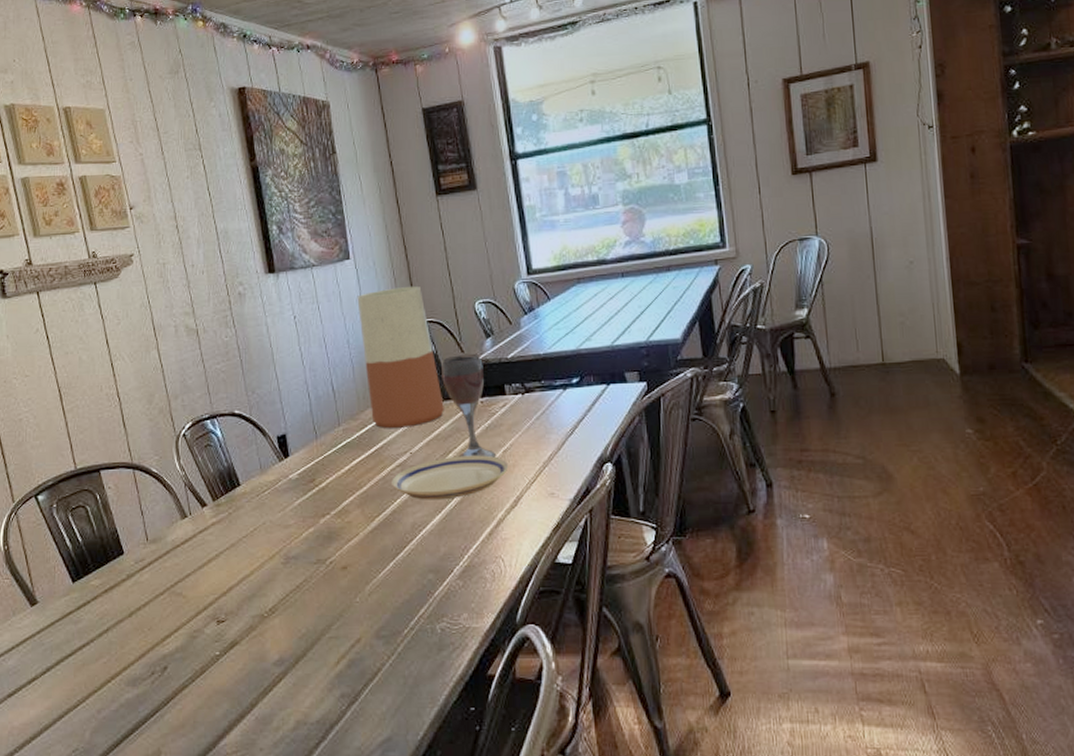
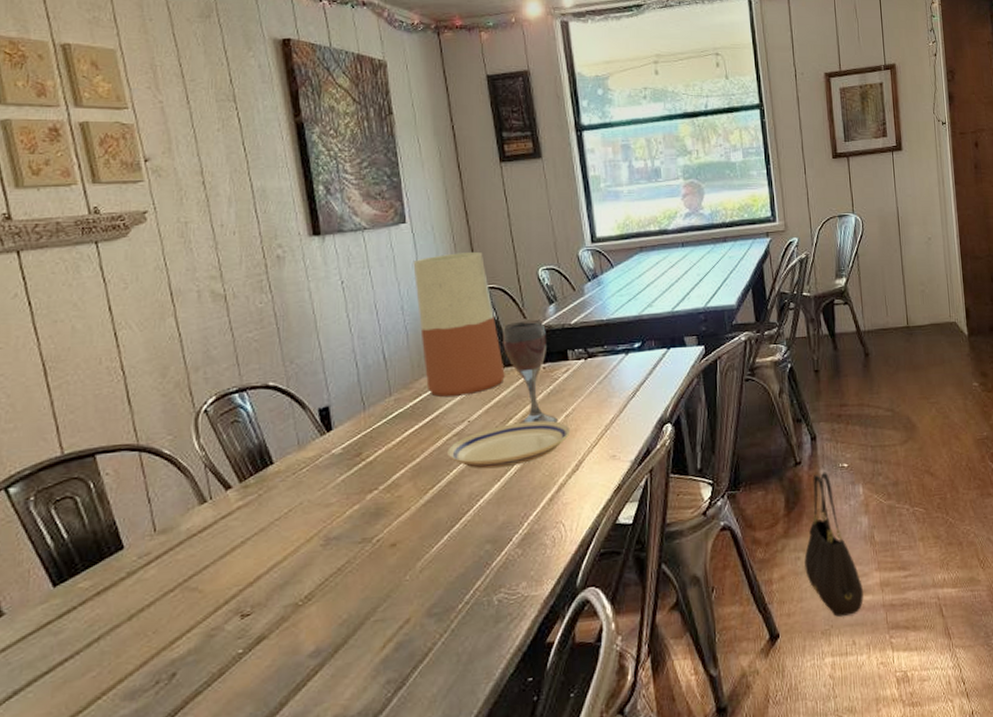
handbag: none [759,522,828,680] -> present [804,472,864,617]

